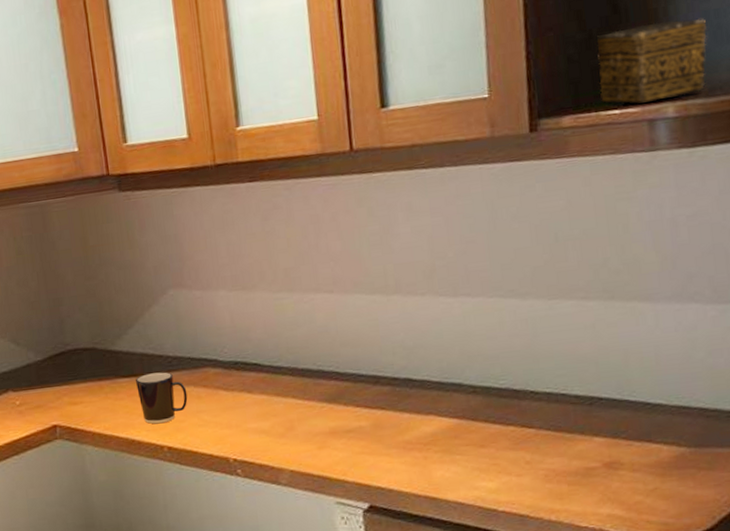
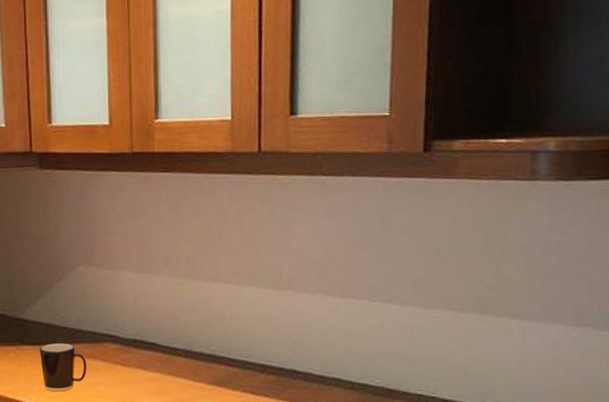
decorative box: present [596,18,707,105] -> none [489,61,590,136]

